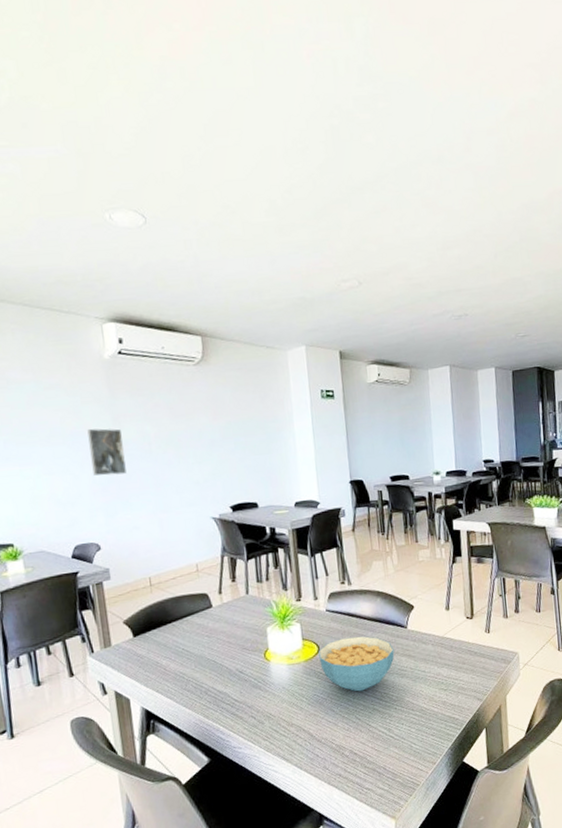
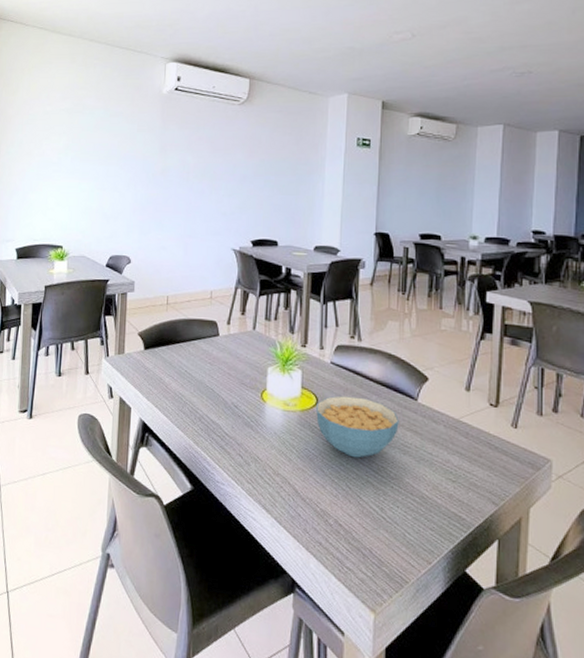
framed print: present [87,428,126,476] -> none [136,153,166,197]

